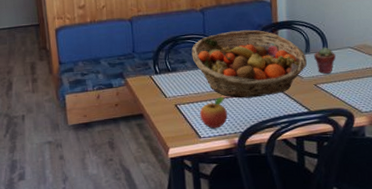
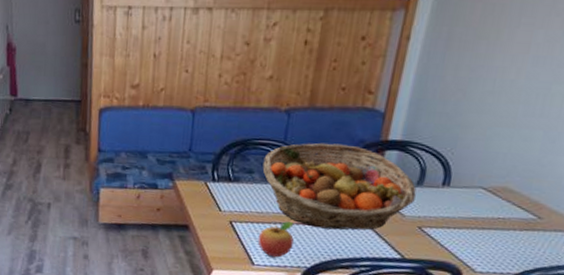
potted succulent: present [314,47,336,74] -> none [427,181,459,216]

